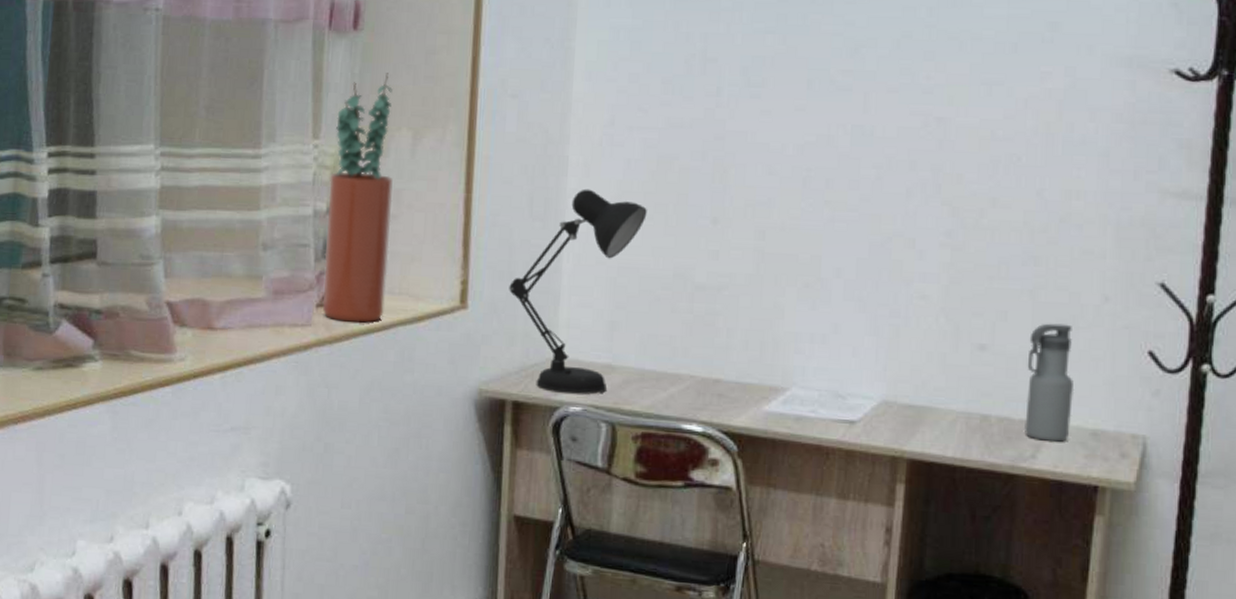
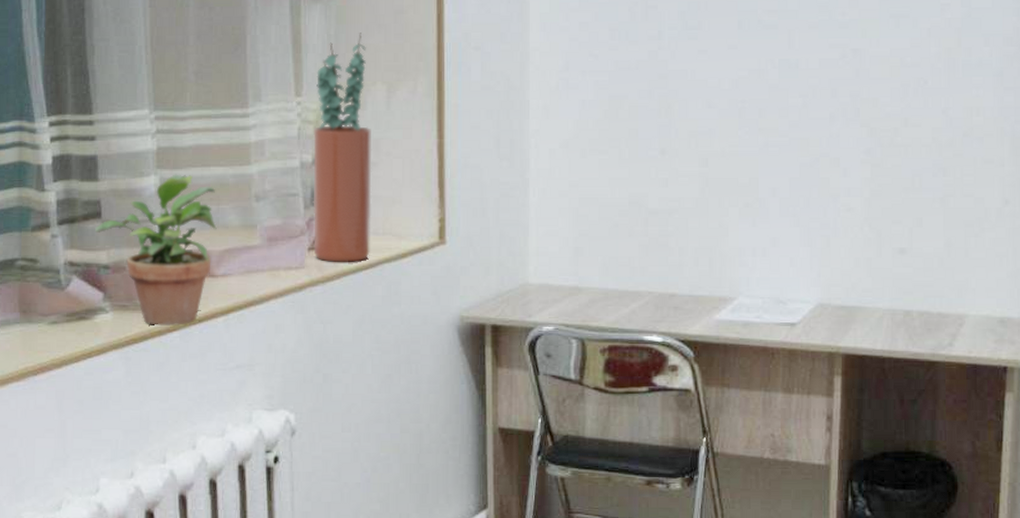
potted plant: none [89,215,221,381] -> present [95,174,217,327]
desk lamp: present [509,189,647,395] -> none [482,129,602,316]
water bottle: present [1024,323,1075,443] -> none [941,226,983,331]

